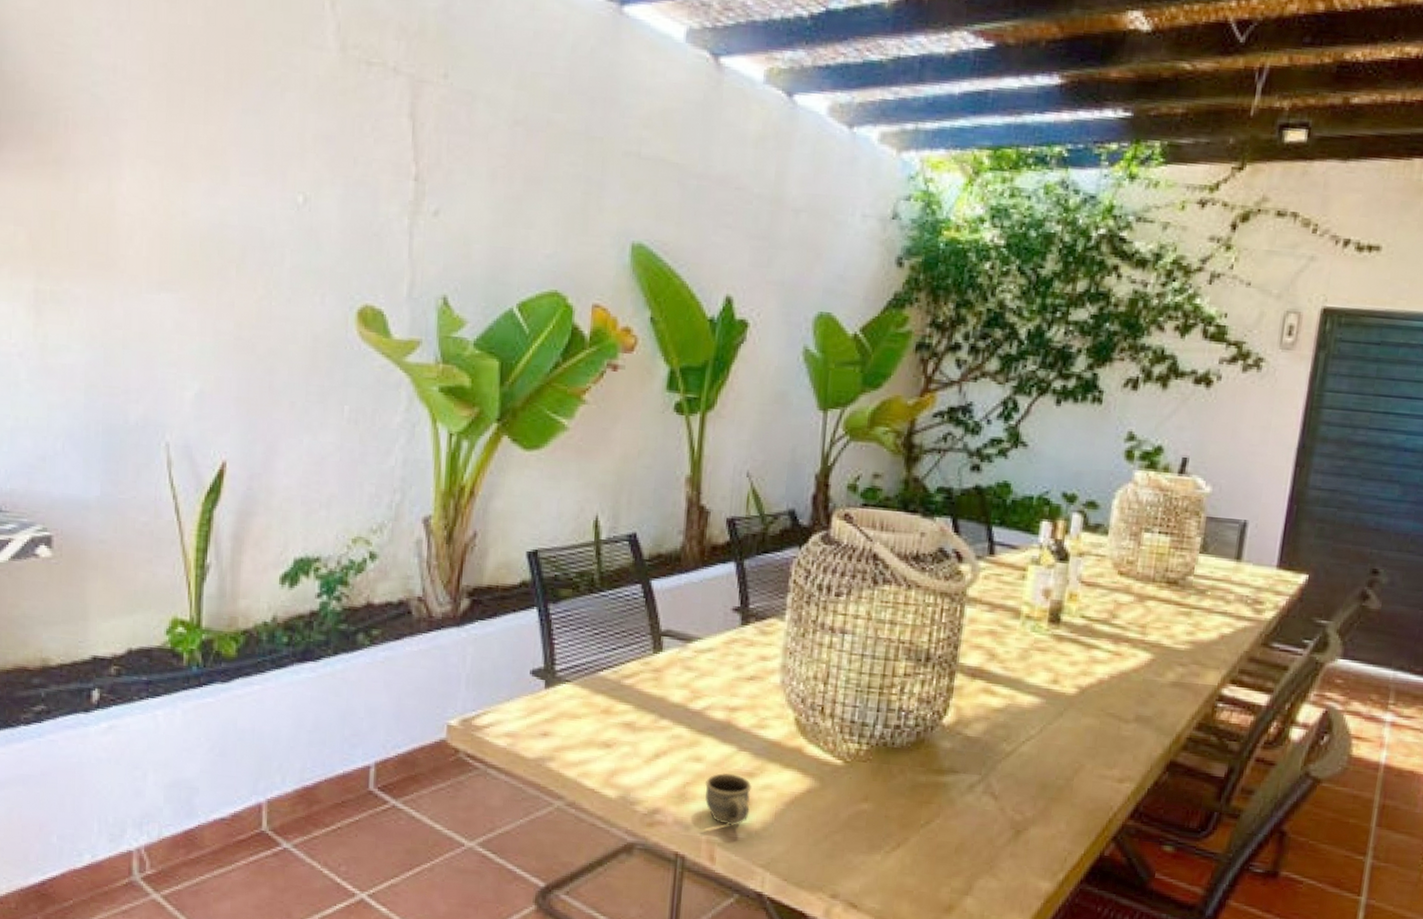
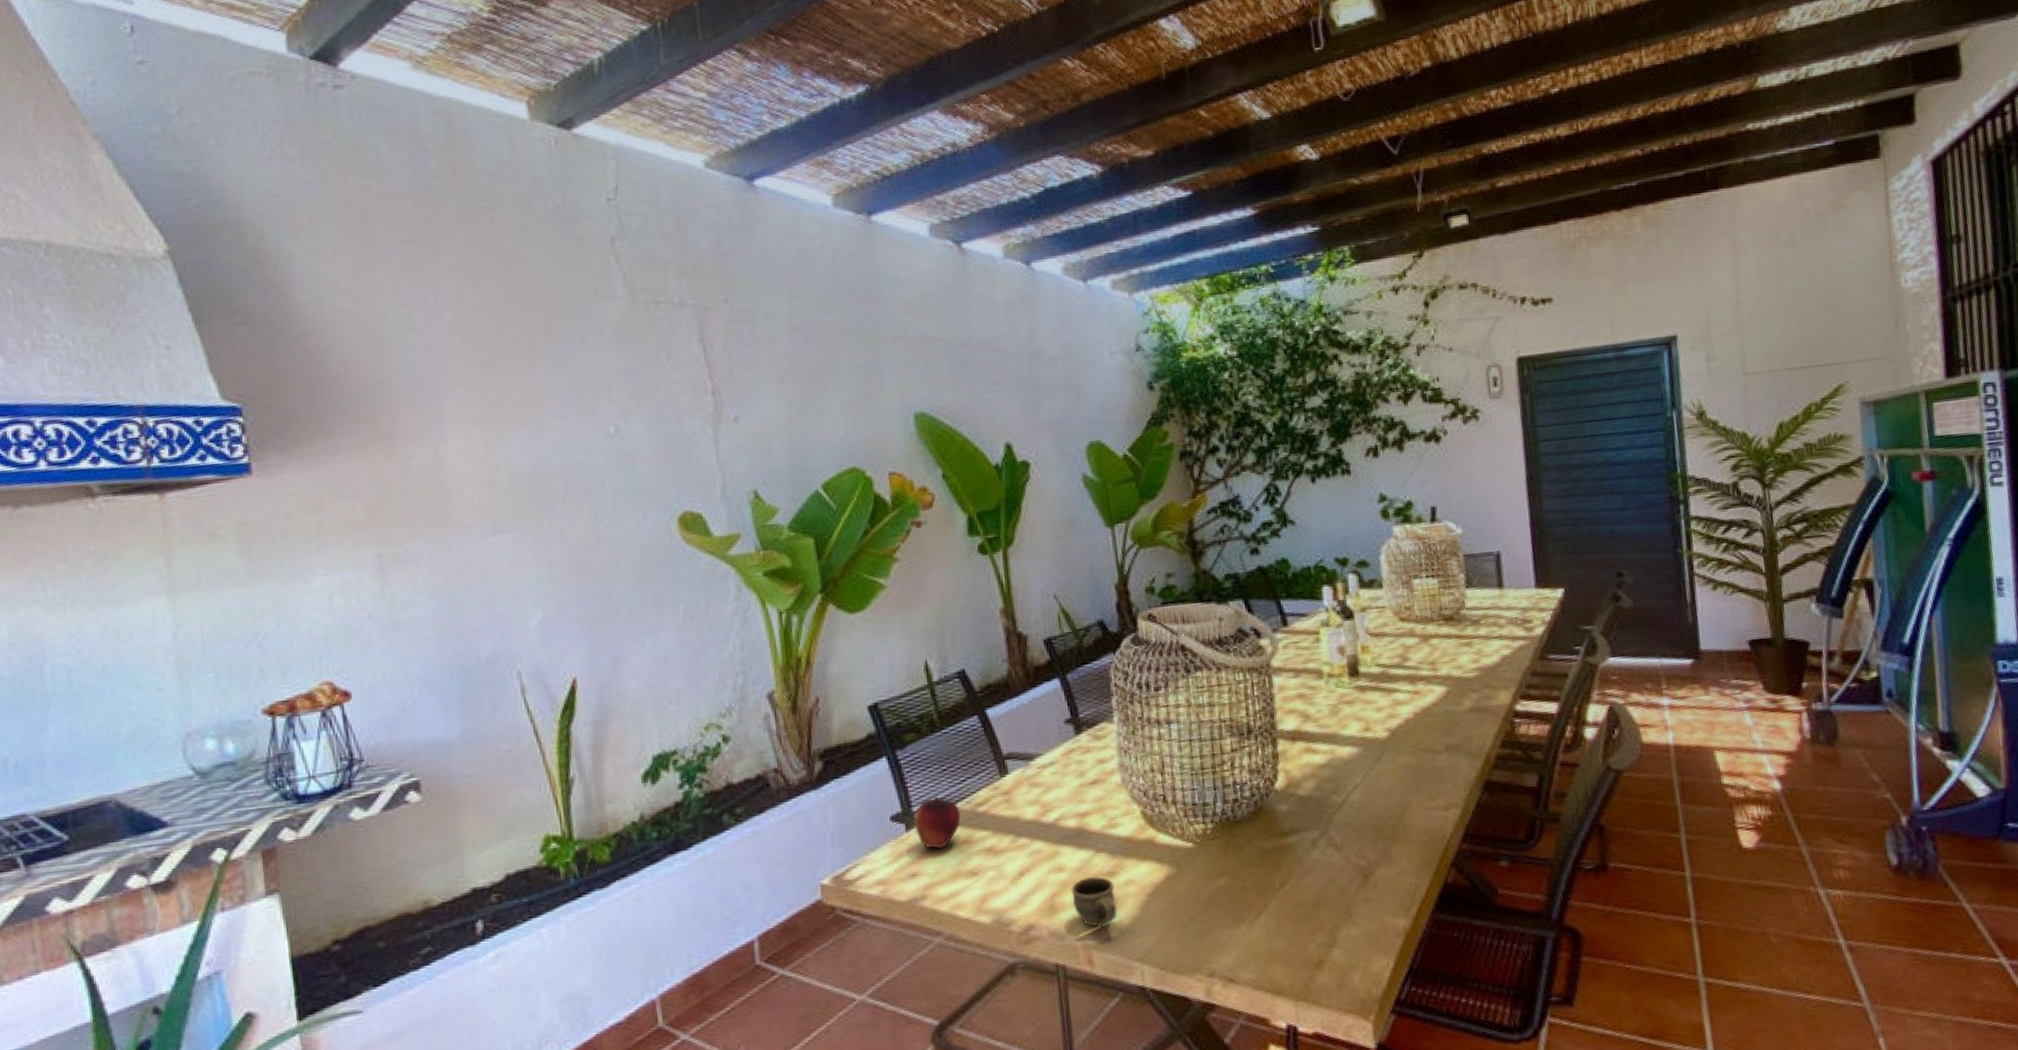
fruit: none [554,658,605,713] -> present [914,795,961,849]

